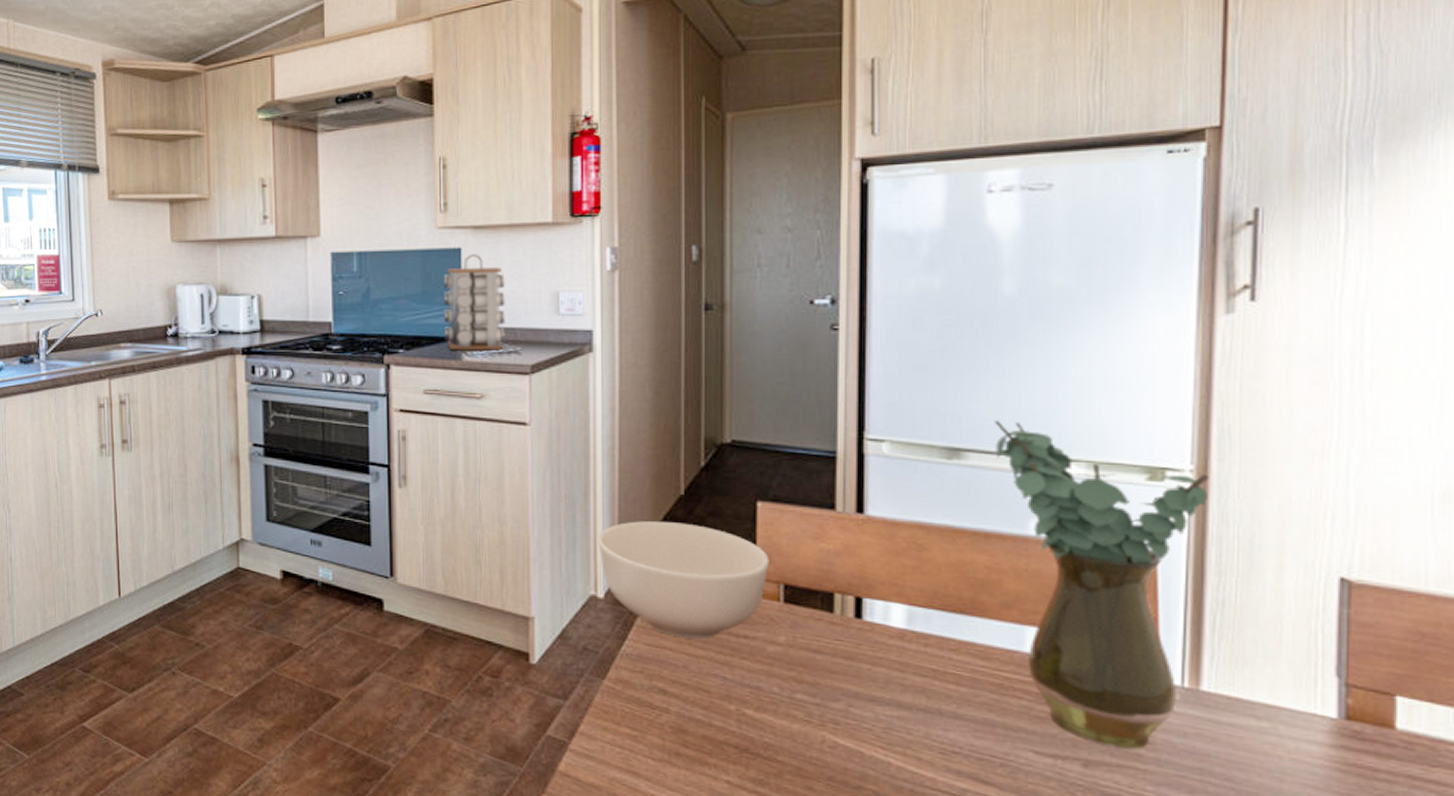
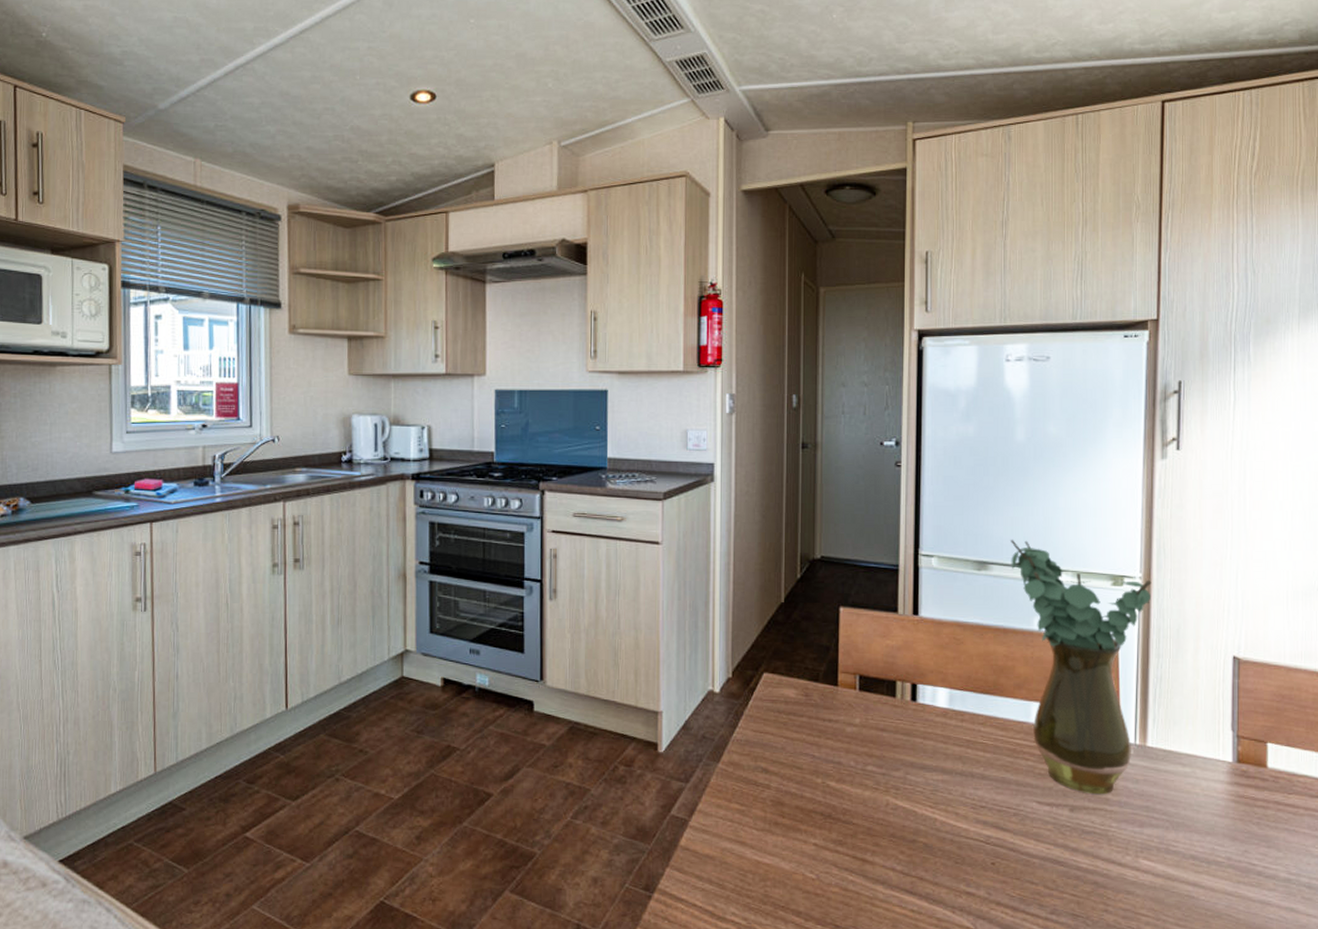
spice rack: present [443,254,505,352] -> none [591,395,644,481]
bowl: present [598,521,769,639] -> none [715,625,849,724]

